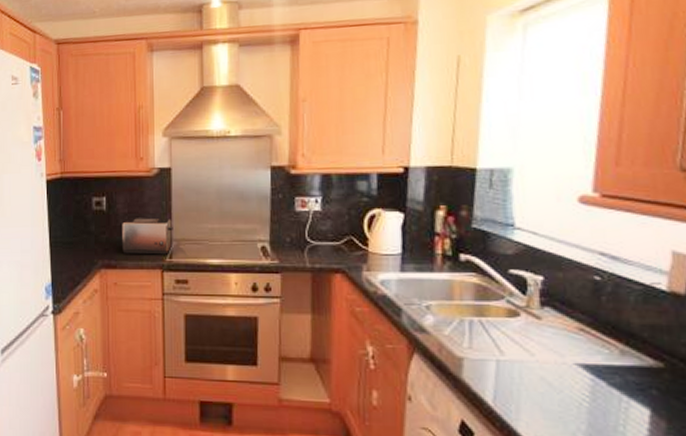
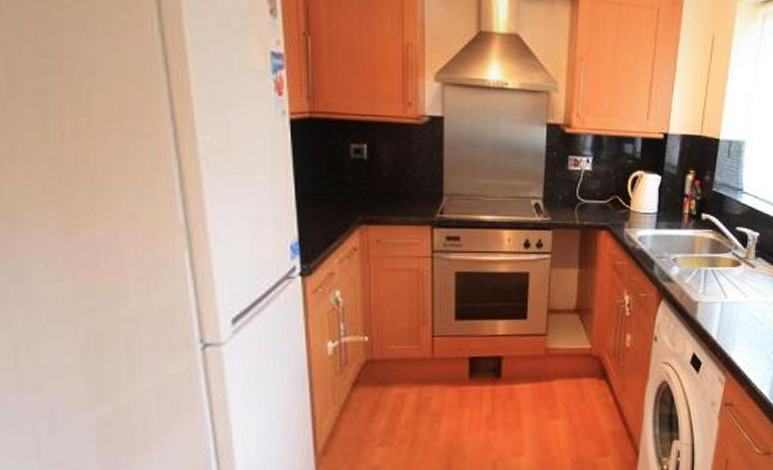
toaster: present [122,217,173,255] -> none [386,169,445,210]

